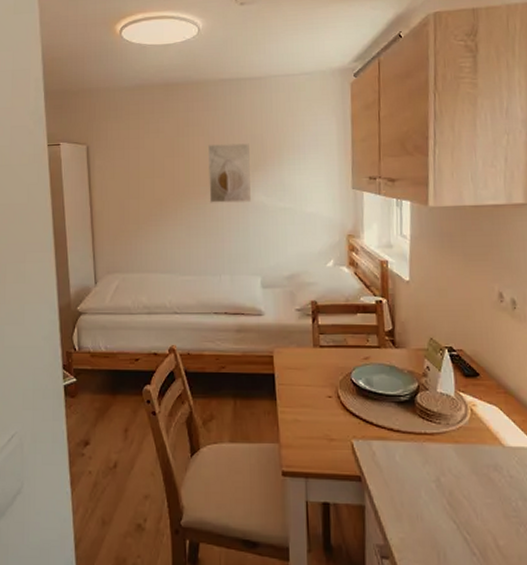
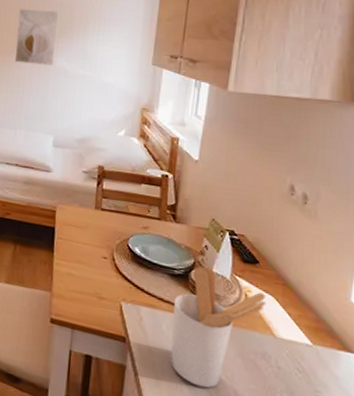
utensil holder: none [404,388,492,512] -> present [170,266,267,388]

